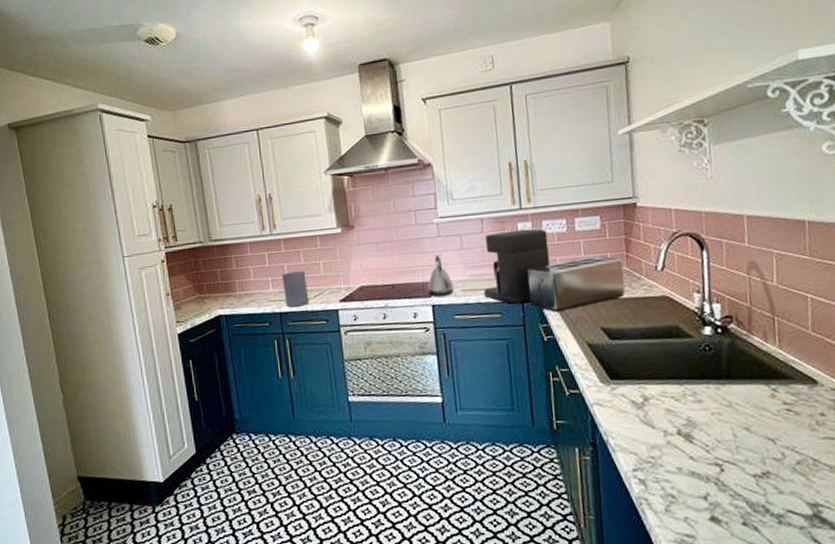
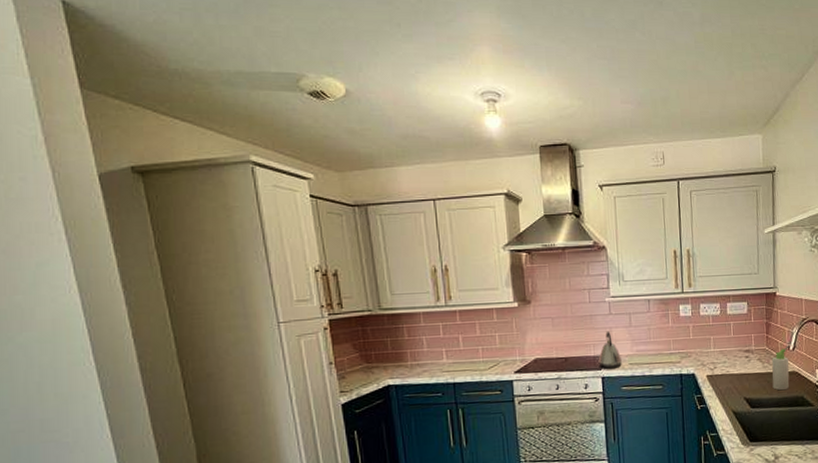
canister: present [282,271,310,309] -> none [457,343,484,379]
coffee maker: present [484,228,551,305] -> none [649,310,706,378]
toaster: present [526,255,626,312] -> none [685,336,765,384]
bottle: none [634,265,659,319] -> present [771,345,790,391]

